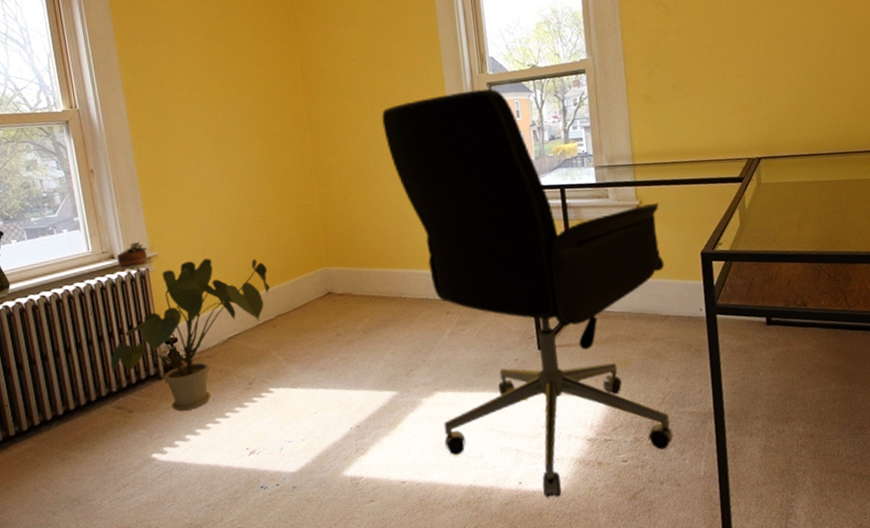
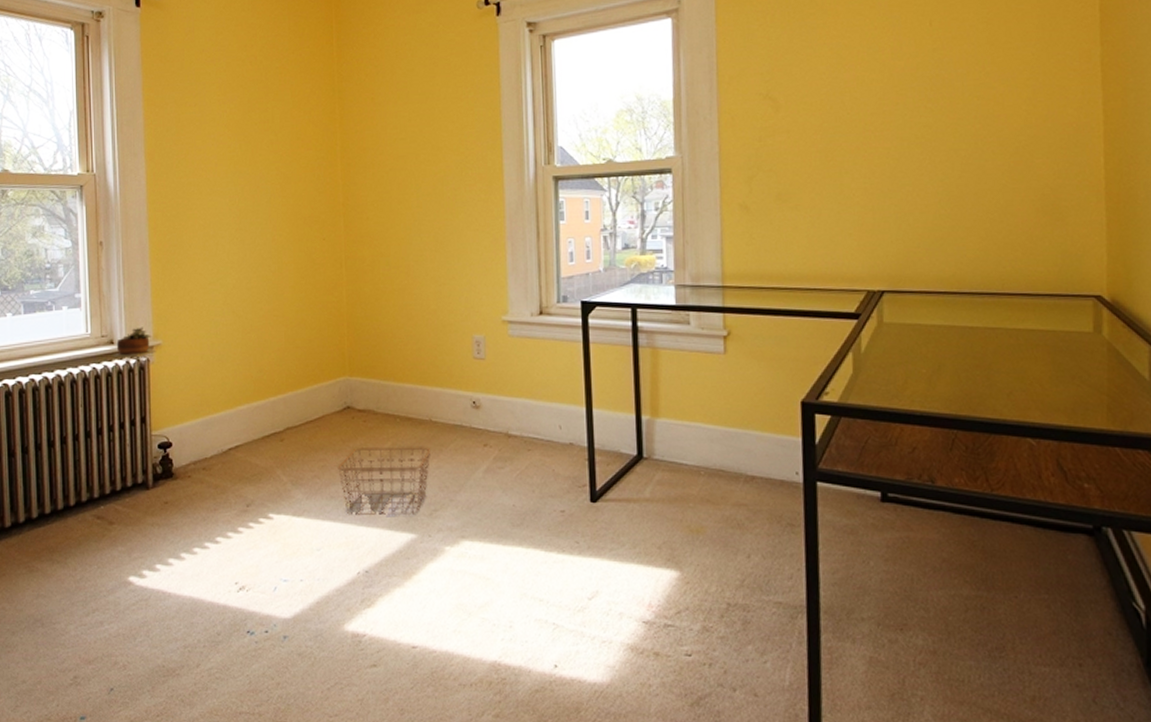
house plant: present [110,258,270,411] -> none [95,353,282,529]
basket: none [325,319,403,382] -> present [338,447,430,516]
office chair: present [381,88,673,497] -> none [427,183,754,690]

